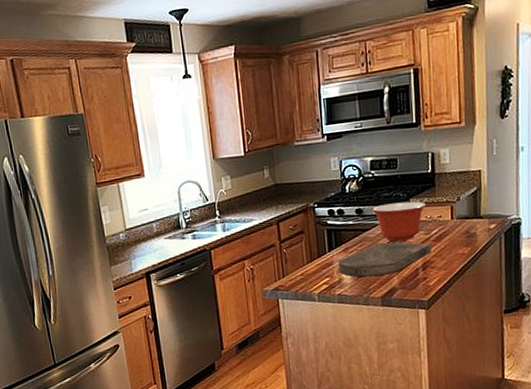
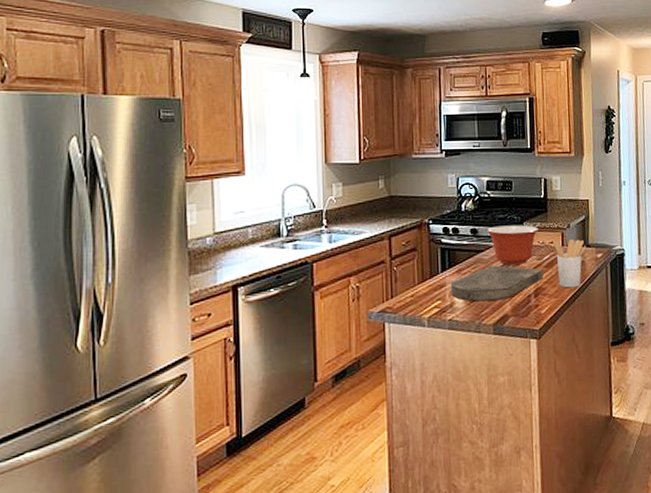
utensil holder: none [443,211,478,260] -> present [554,239,587,288]

